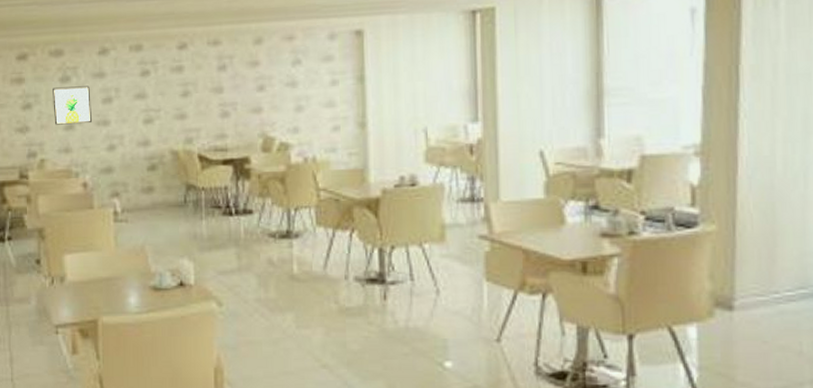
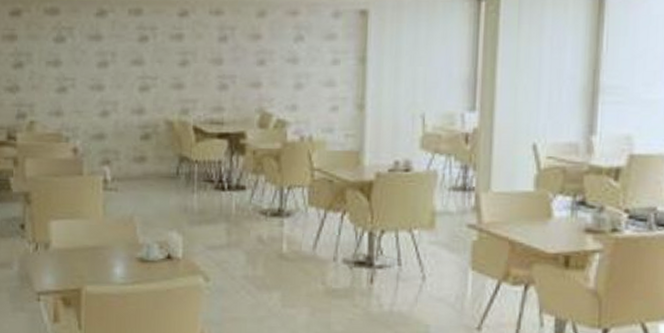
wall art: present [53,86,92,125] -> none [46,47,86,87]

